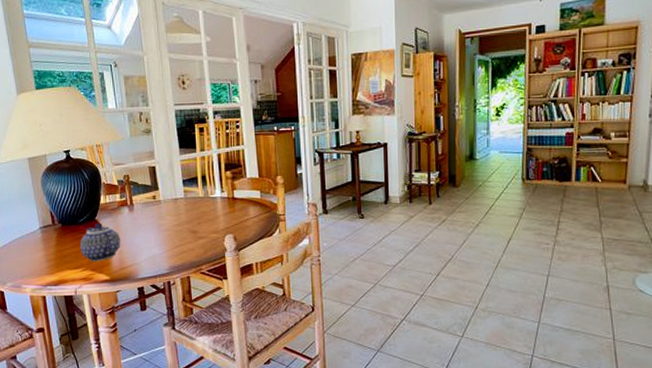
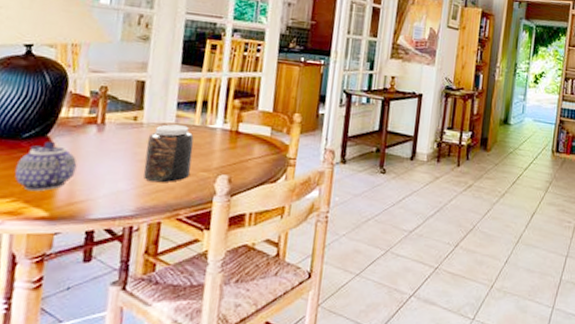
jar: none [166,198,204,246] -> present [143,124,194,183]

